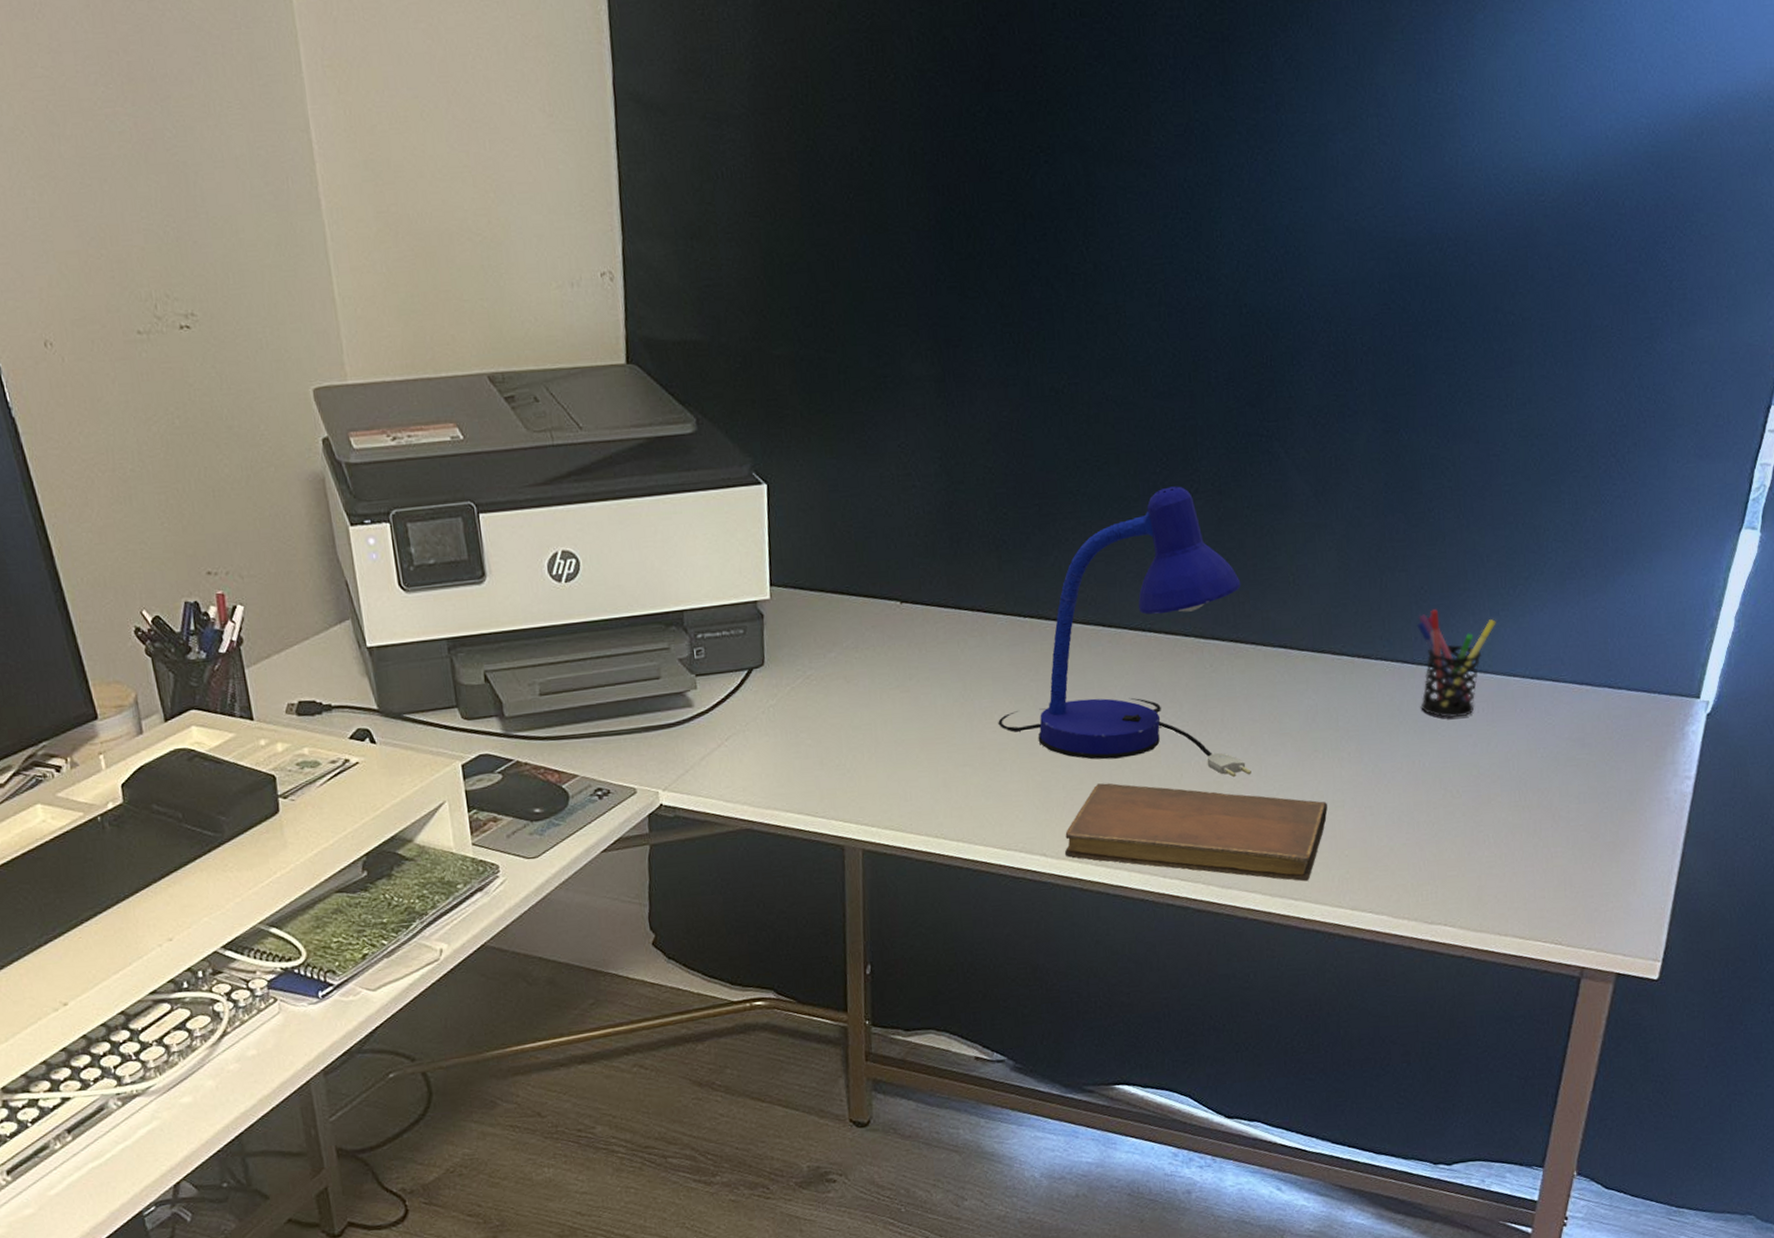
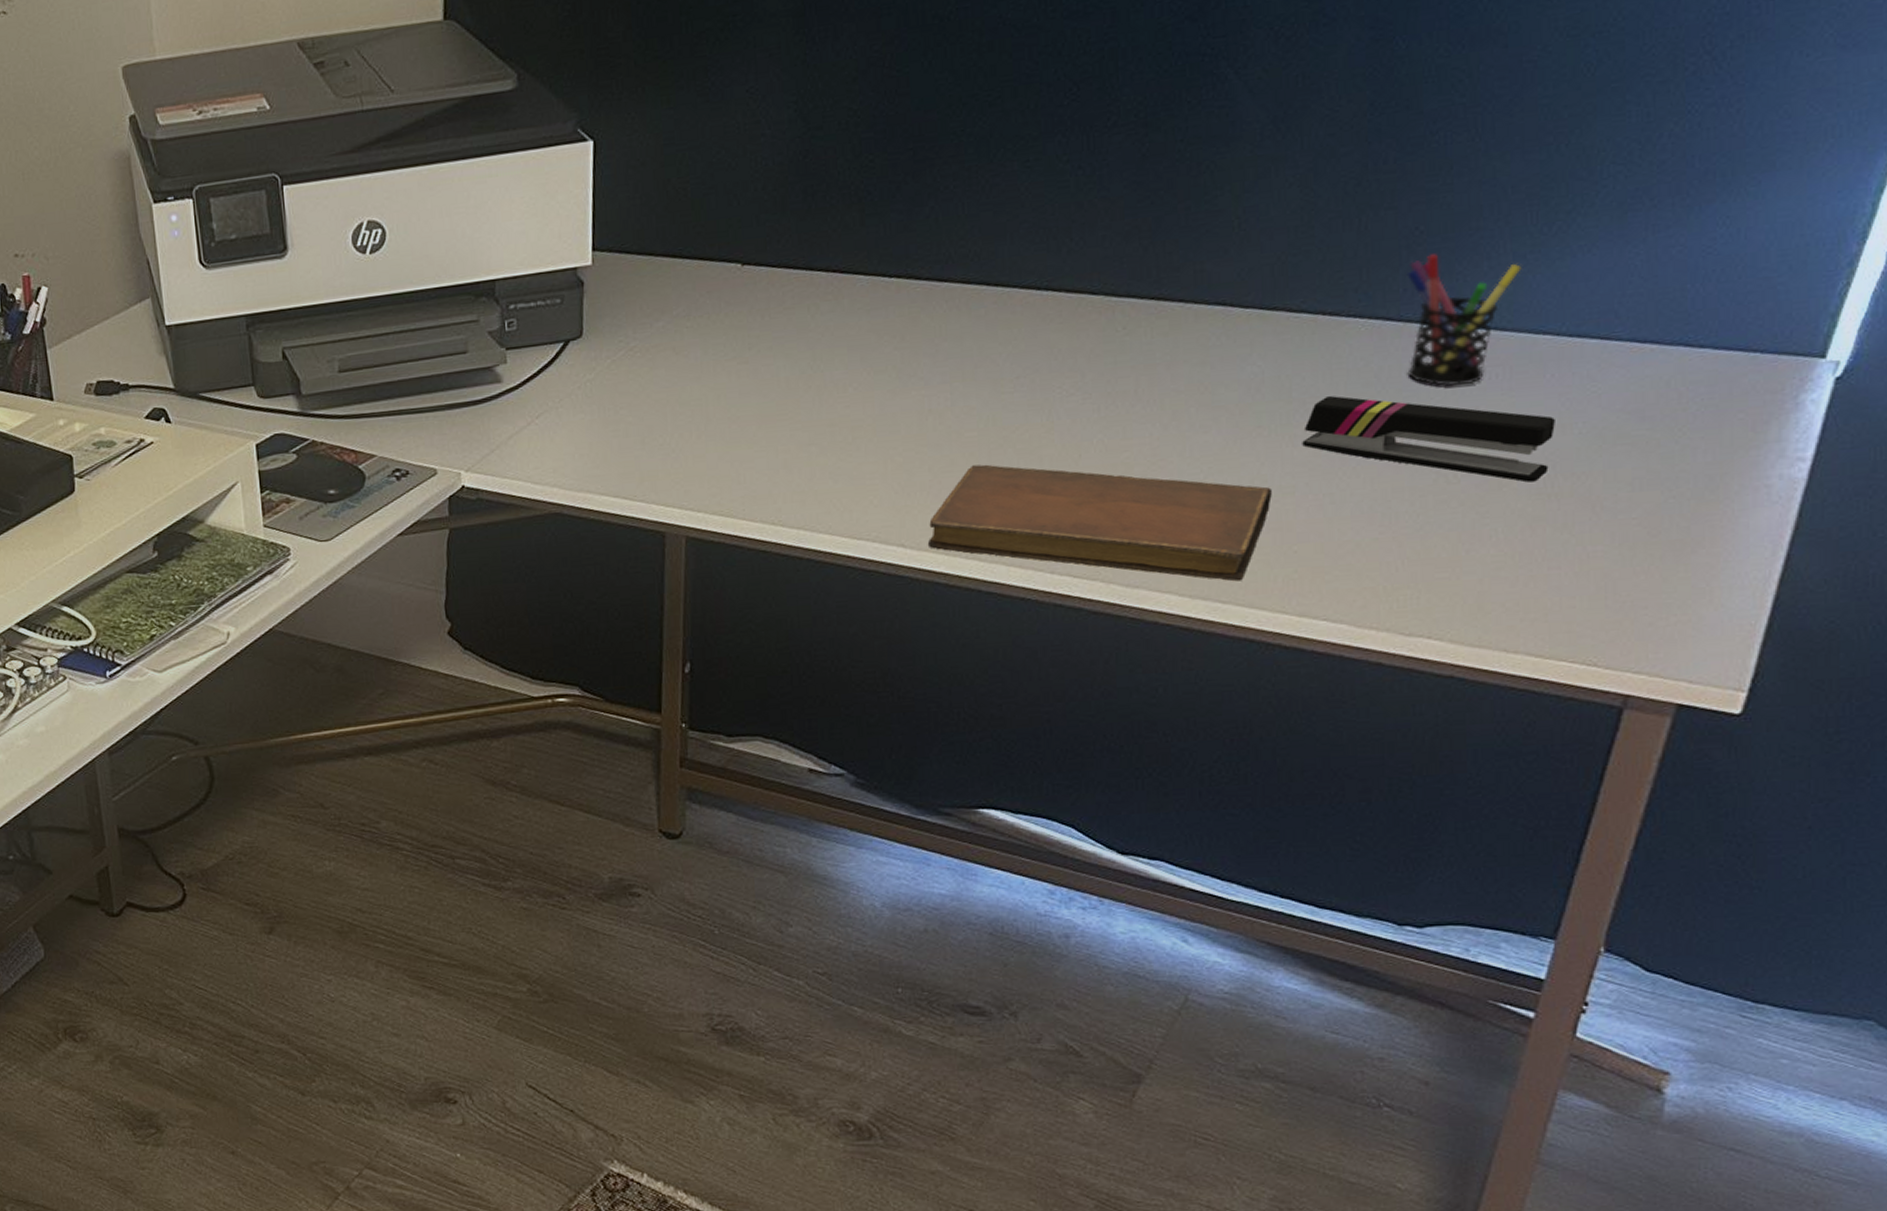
desk lamp: present [998,486,1252,778] -> none [852,120,1172,459]
stapler: none [1348,725,1525,797] -> present [1302,396,1555,483]

